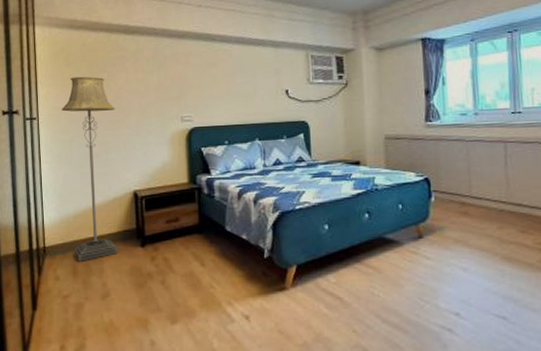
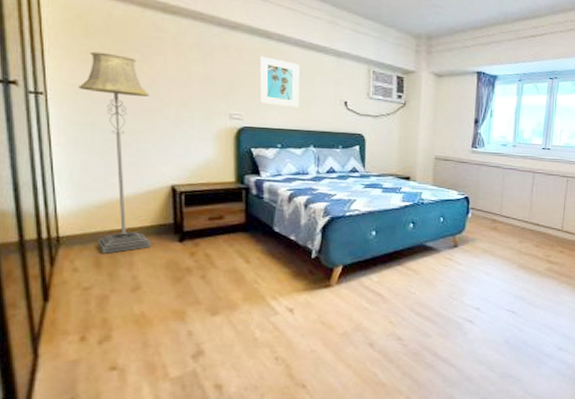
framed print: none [205,58,243,104] -> present [259,56,300,109]

